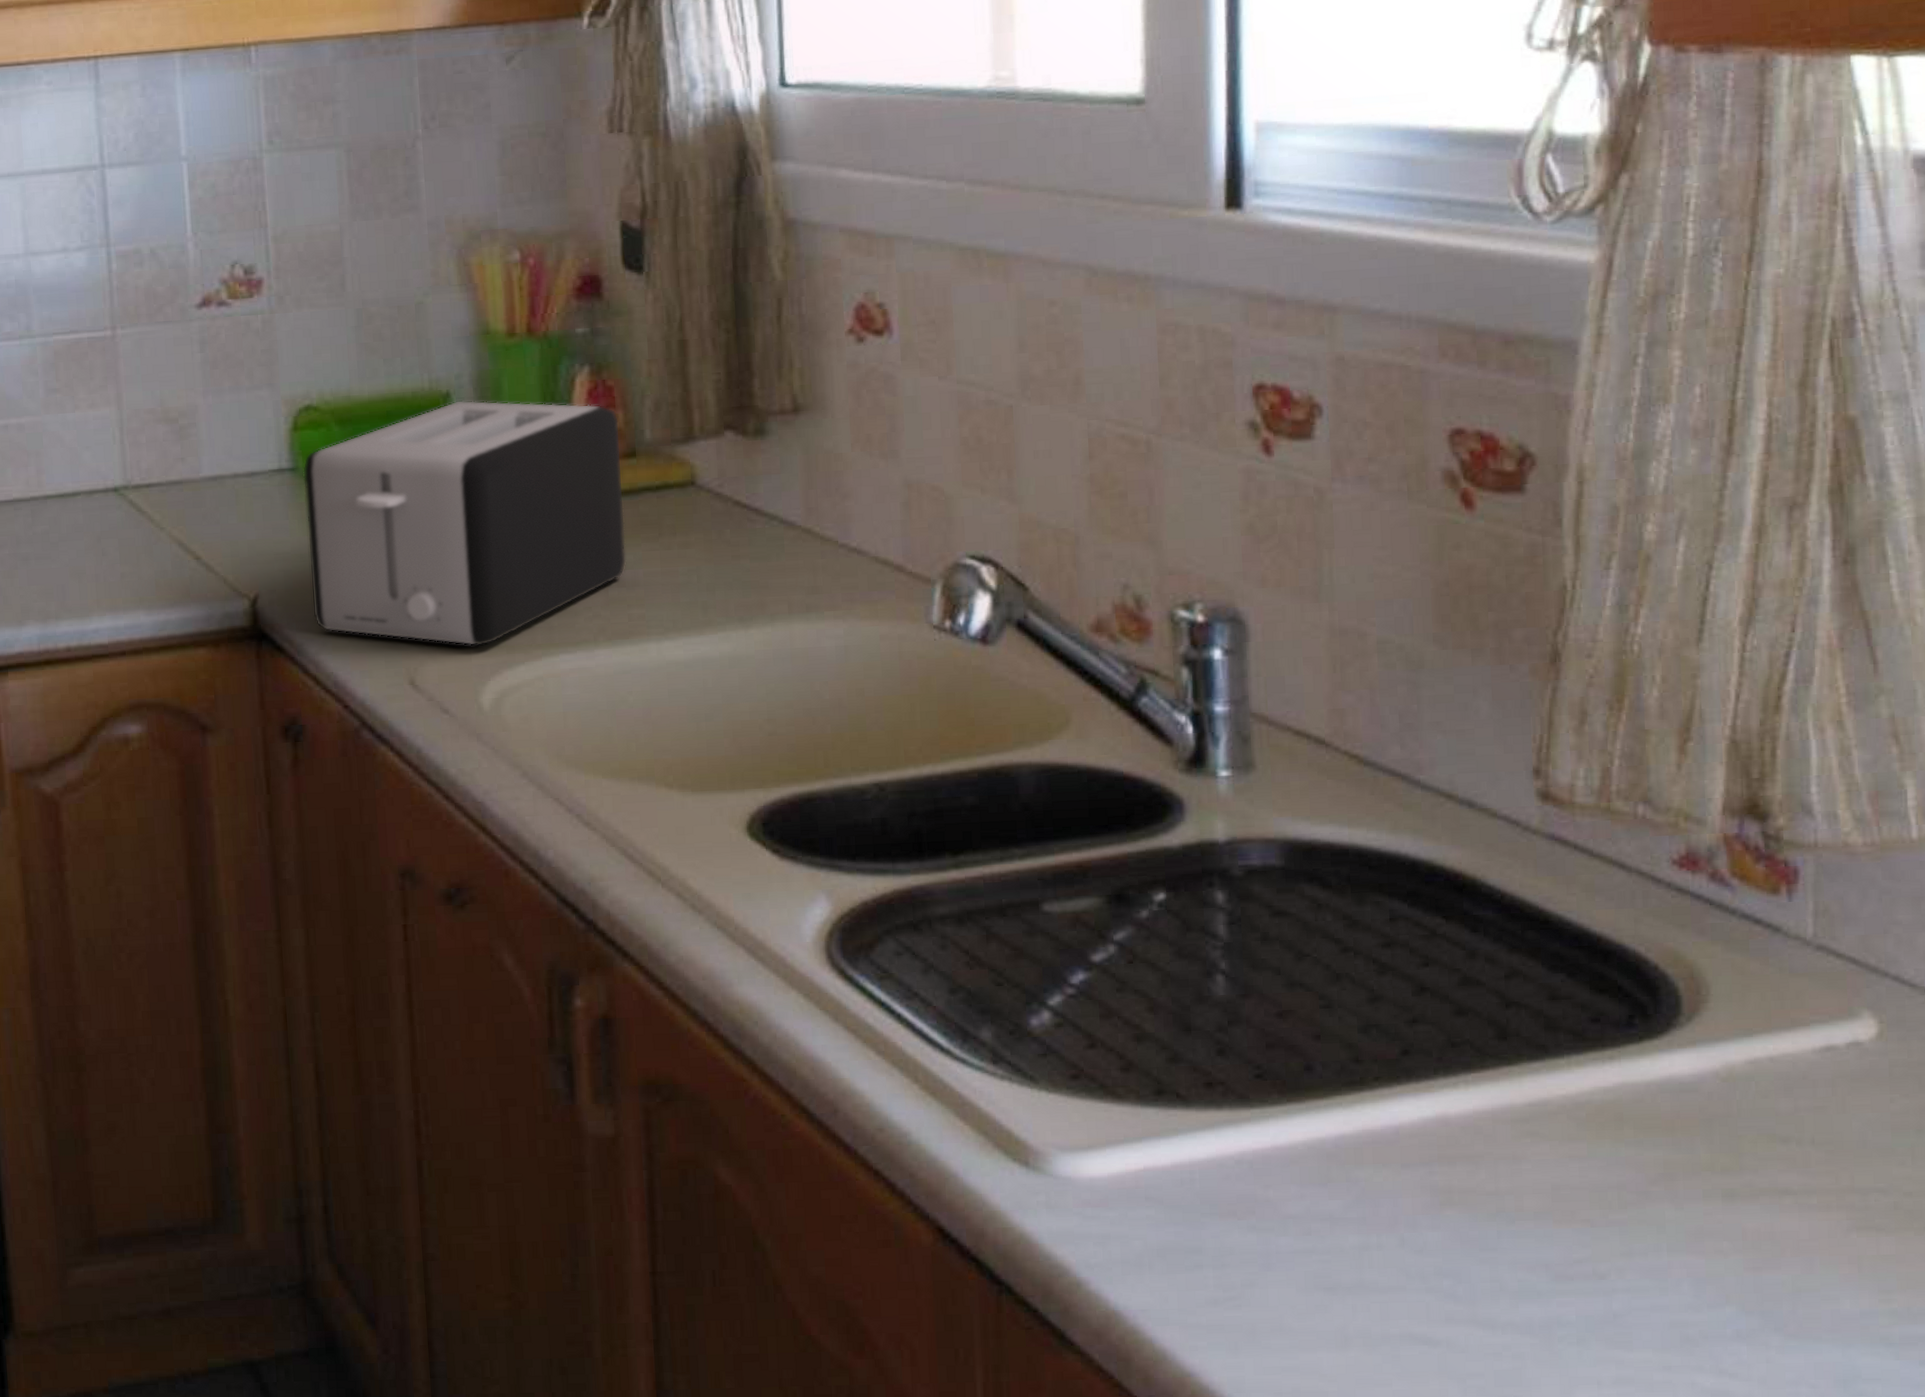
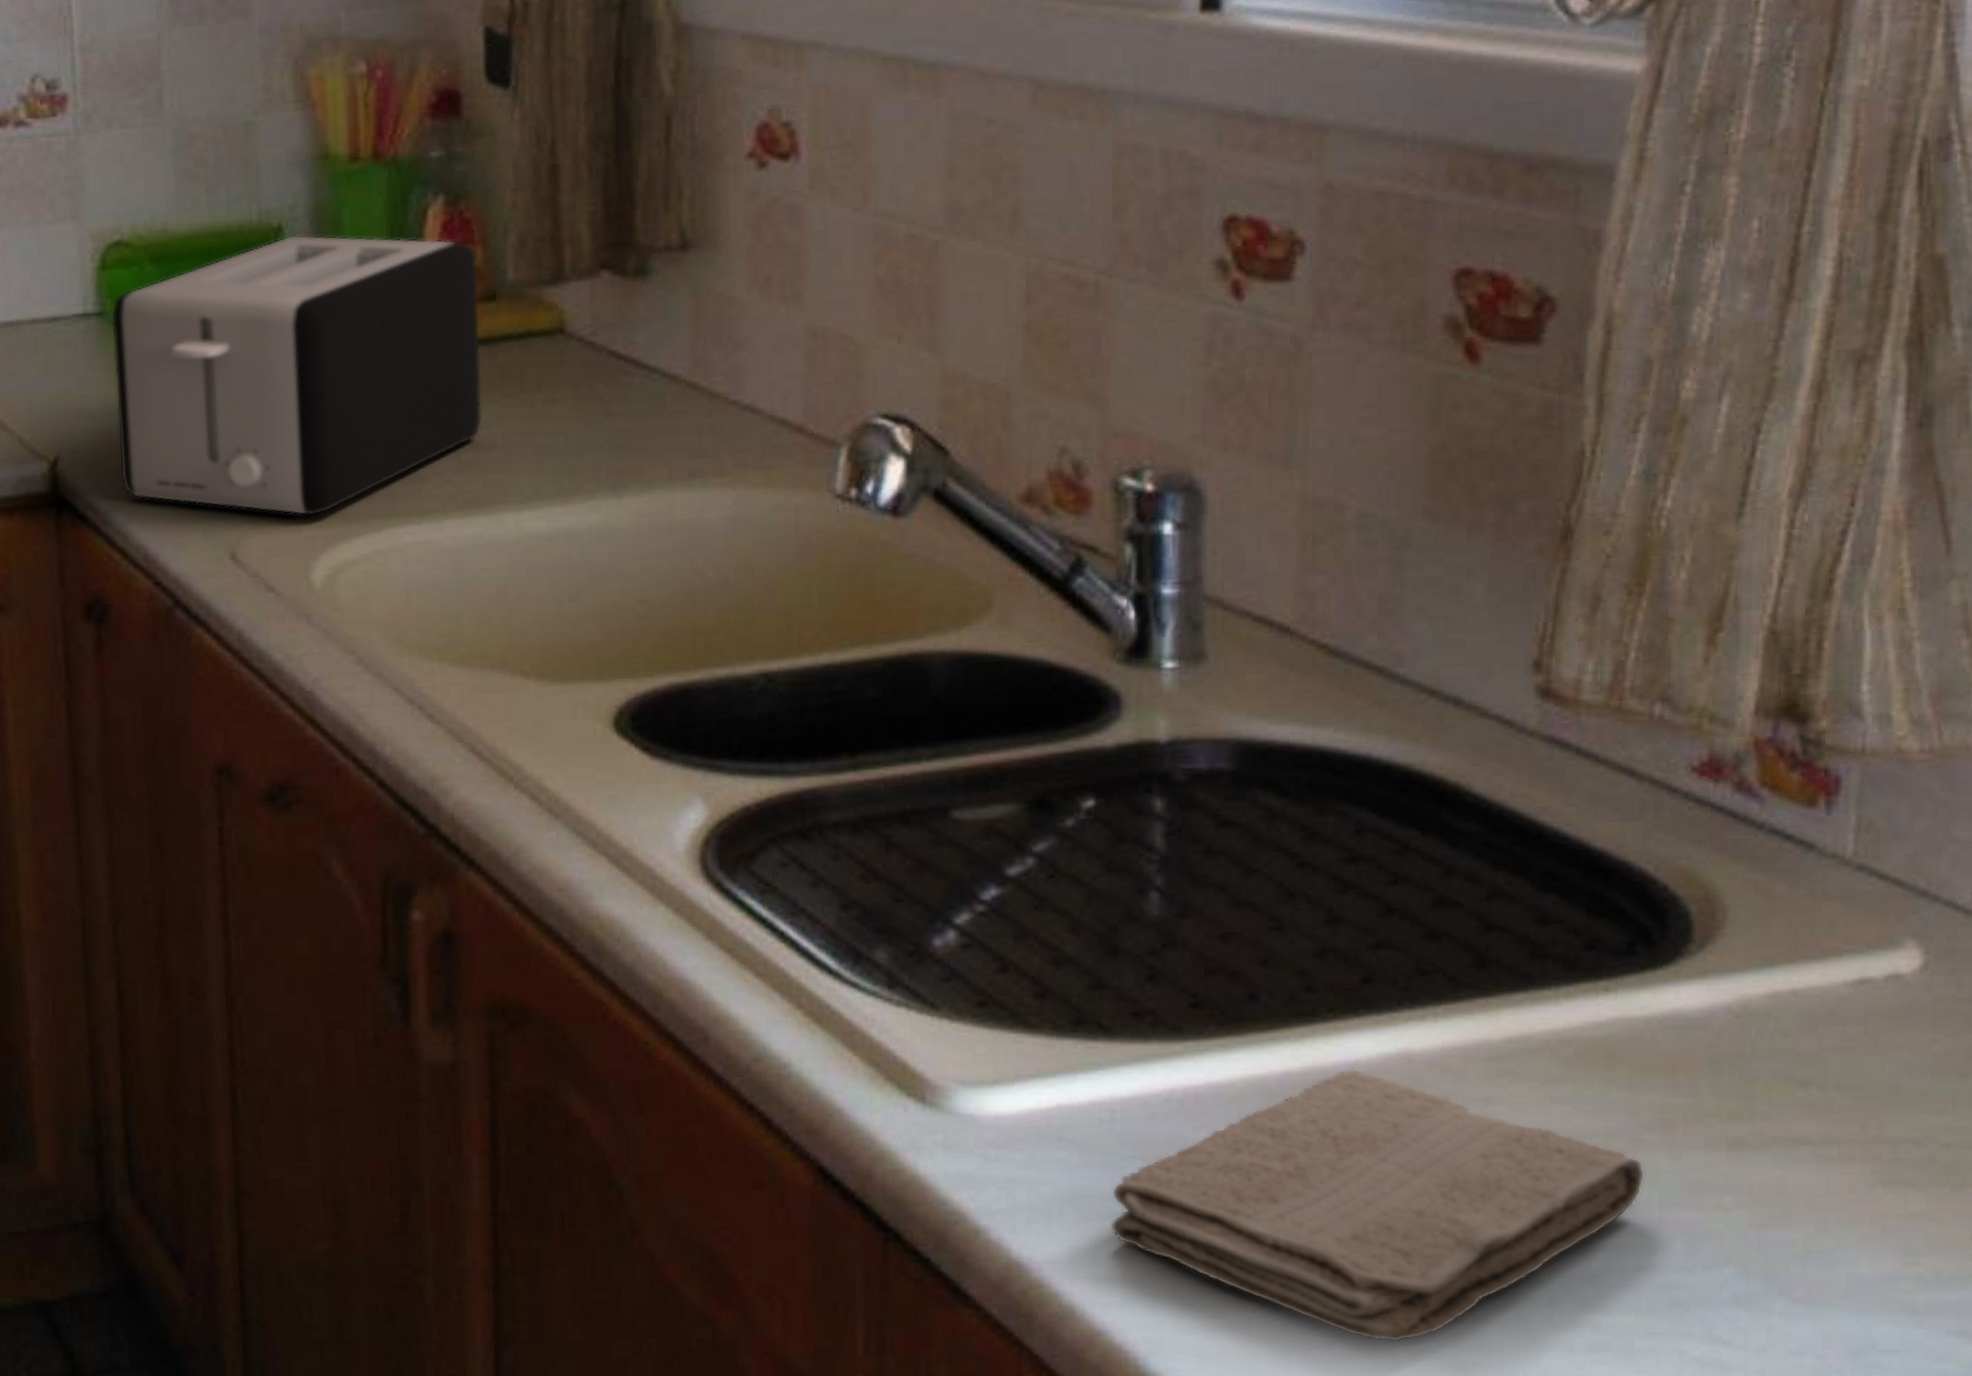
washcloth: none [1194,1132,1654,1380] -> present [1110,1069,1645,1343]

